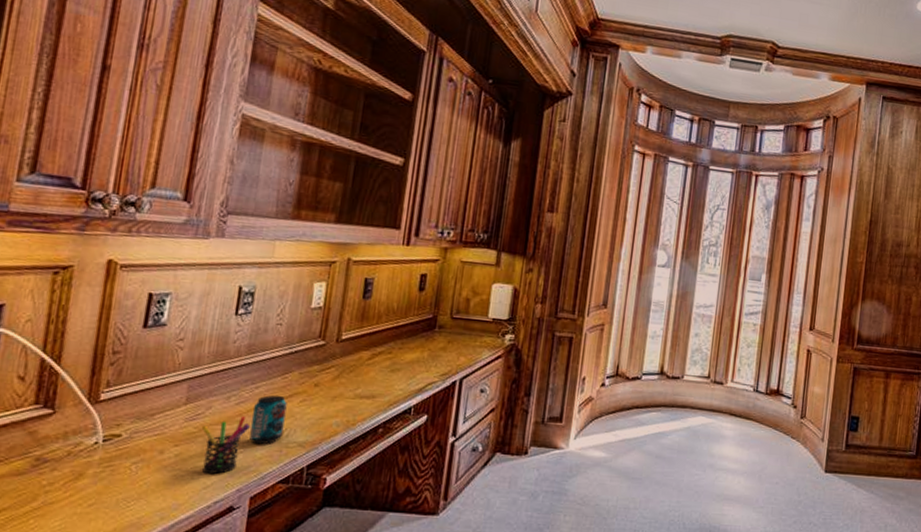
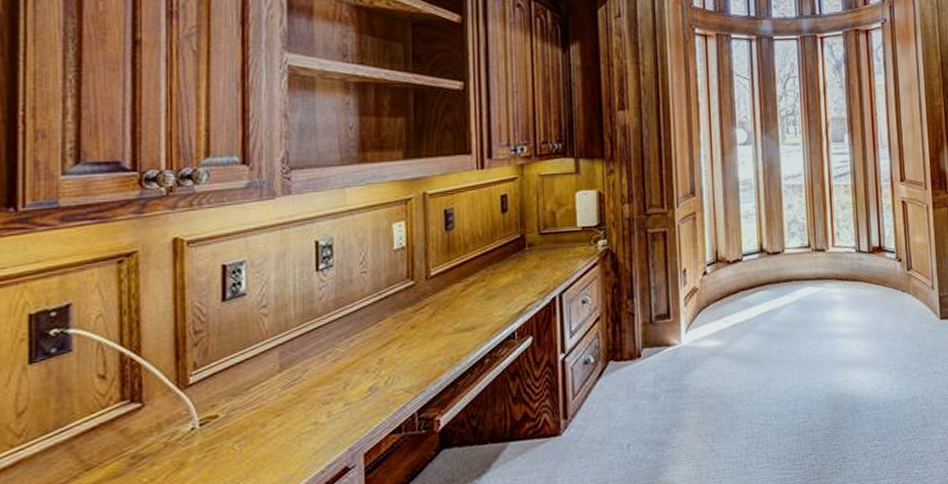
pen holder: present [201,416,250,474] -> none [300,373,351,438]
beverage can: present [249,395,287,445] -> none [352,344,387,399]

